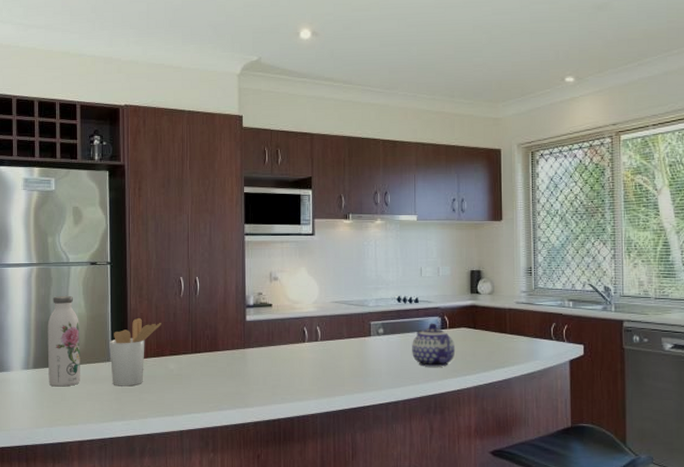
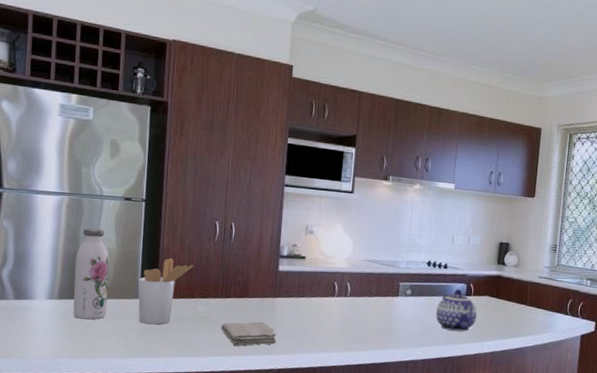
washcloth: none [194,374,250,401] -> present [221,321,277,346]

